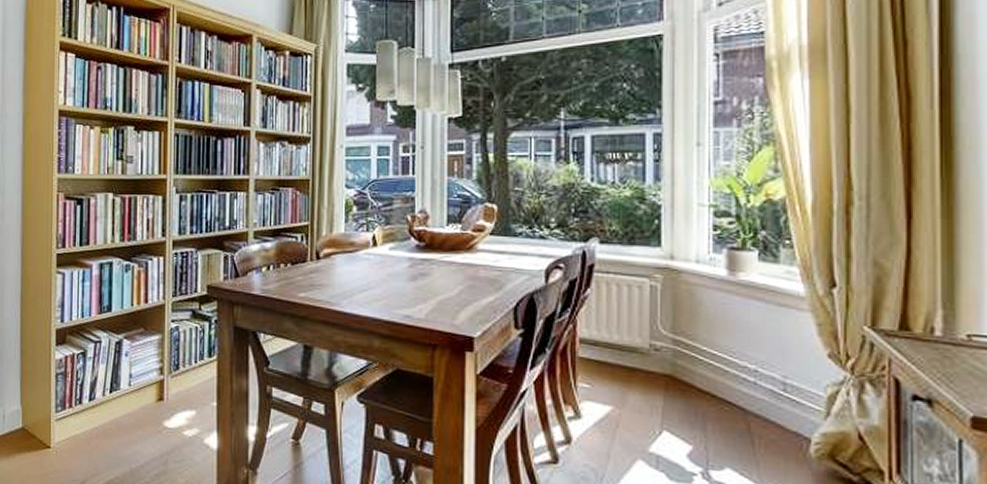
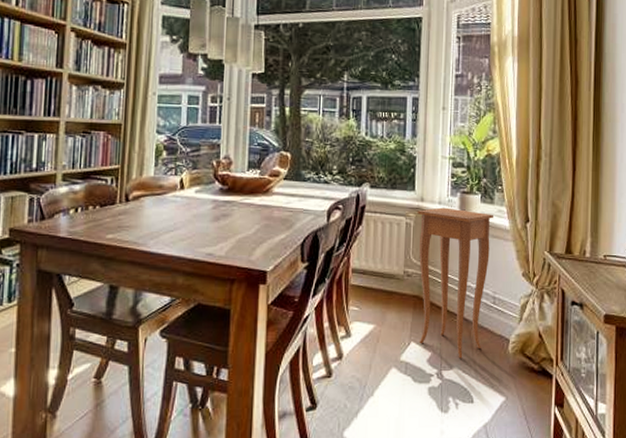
side table: none [665,267,779,458] -> present [417,207,493,359]

